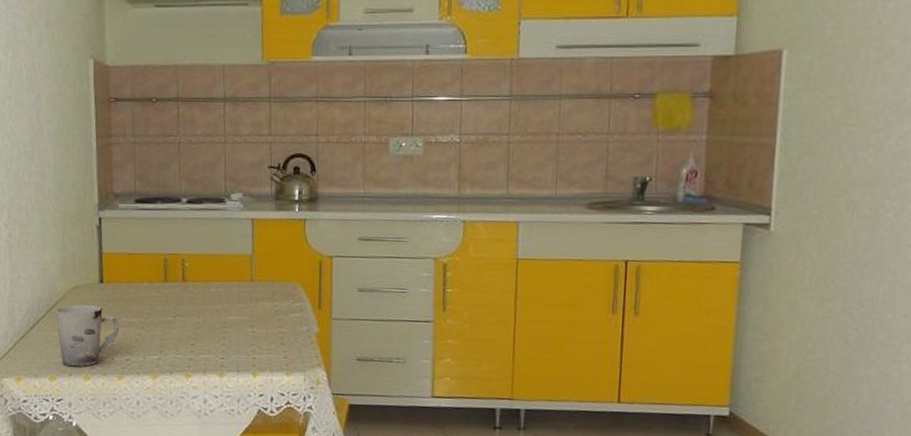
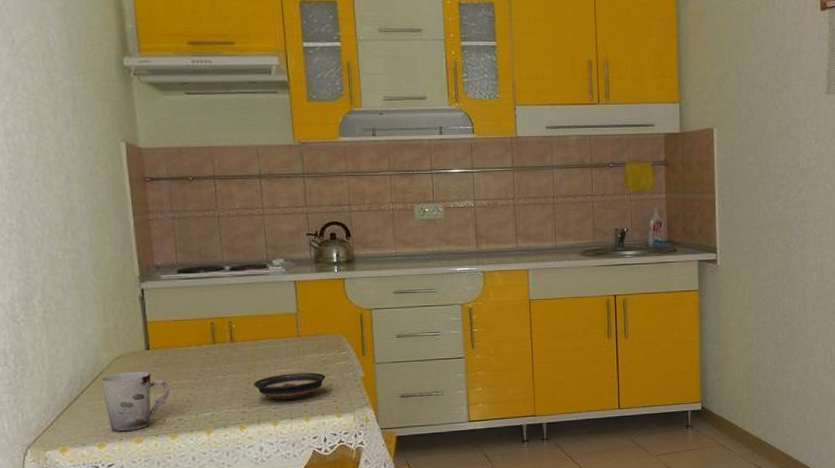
saucer: none [201,321,278,351] -> present [253,372,326,400]

